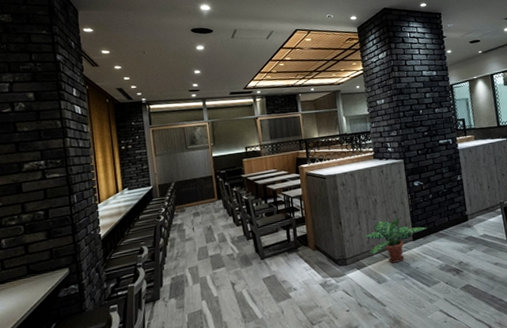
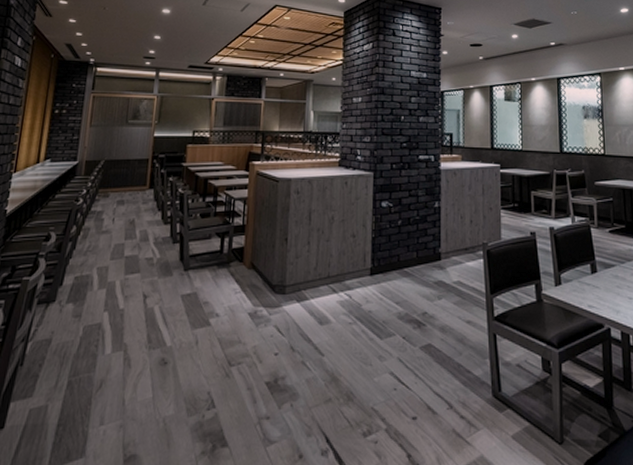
potted plant: present [363,218,427,263] -> none [311,243,390,301]

